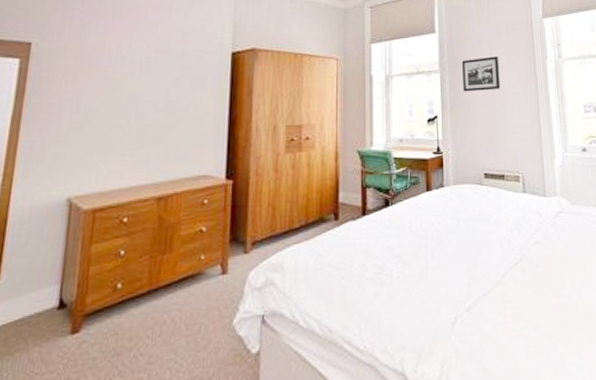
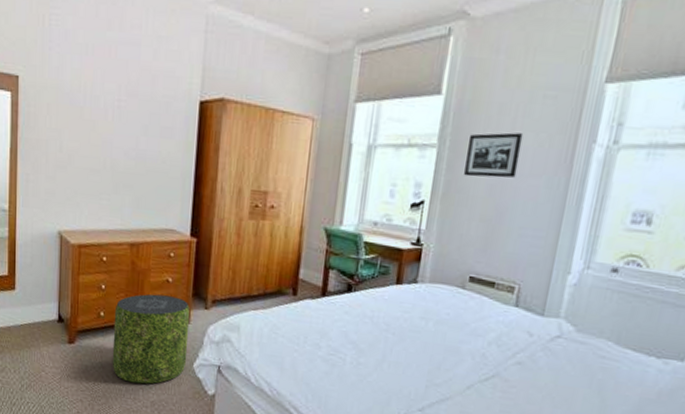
pouf: none [130,247,228,365] -> present [112,294,191,384]

